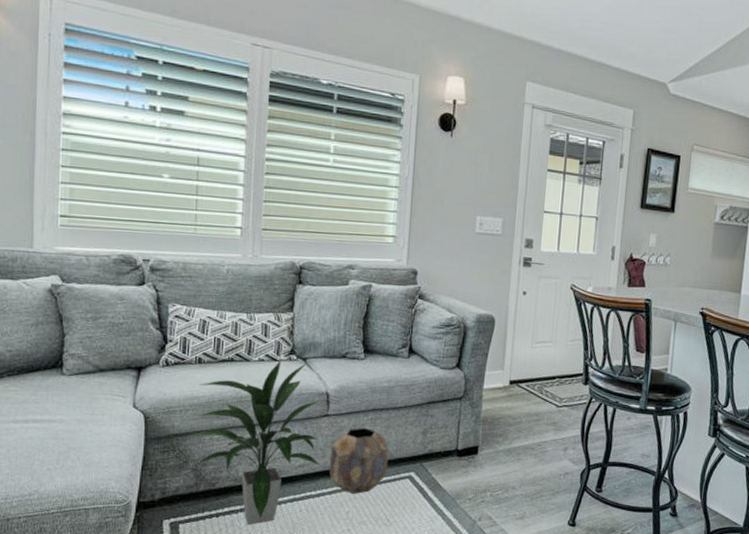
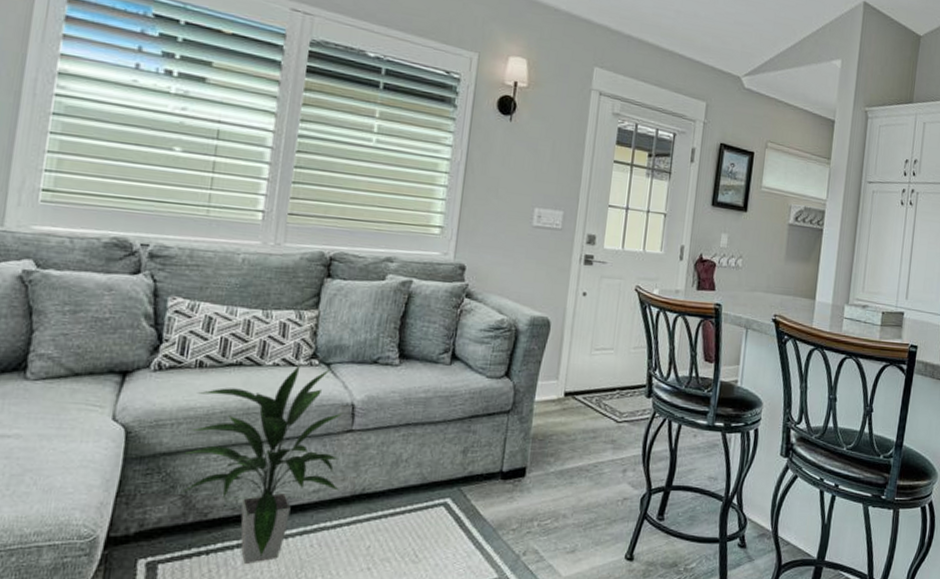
planter: present [329,427,389,495] -> none [349,445,422,526]

